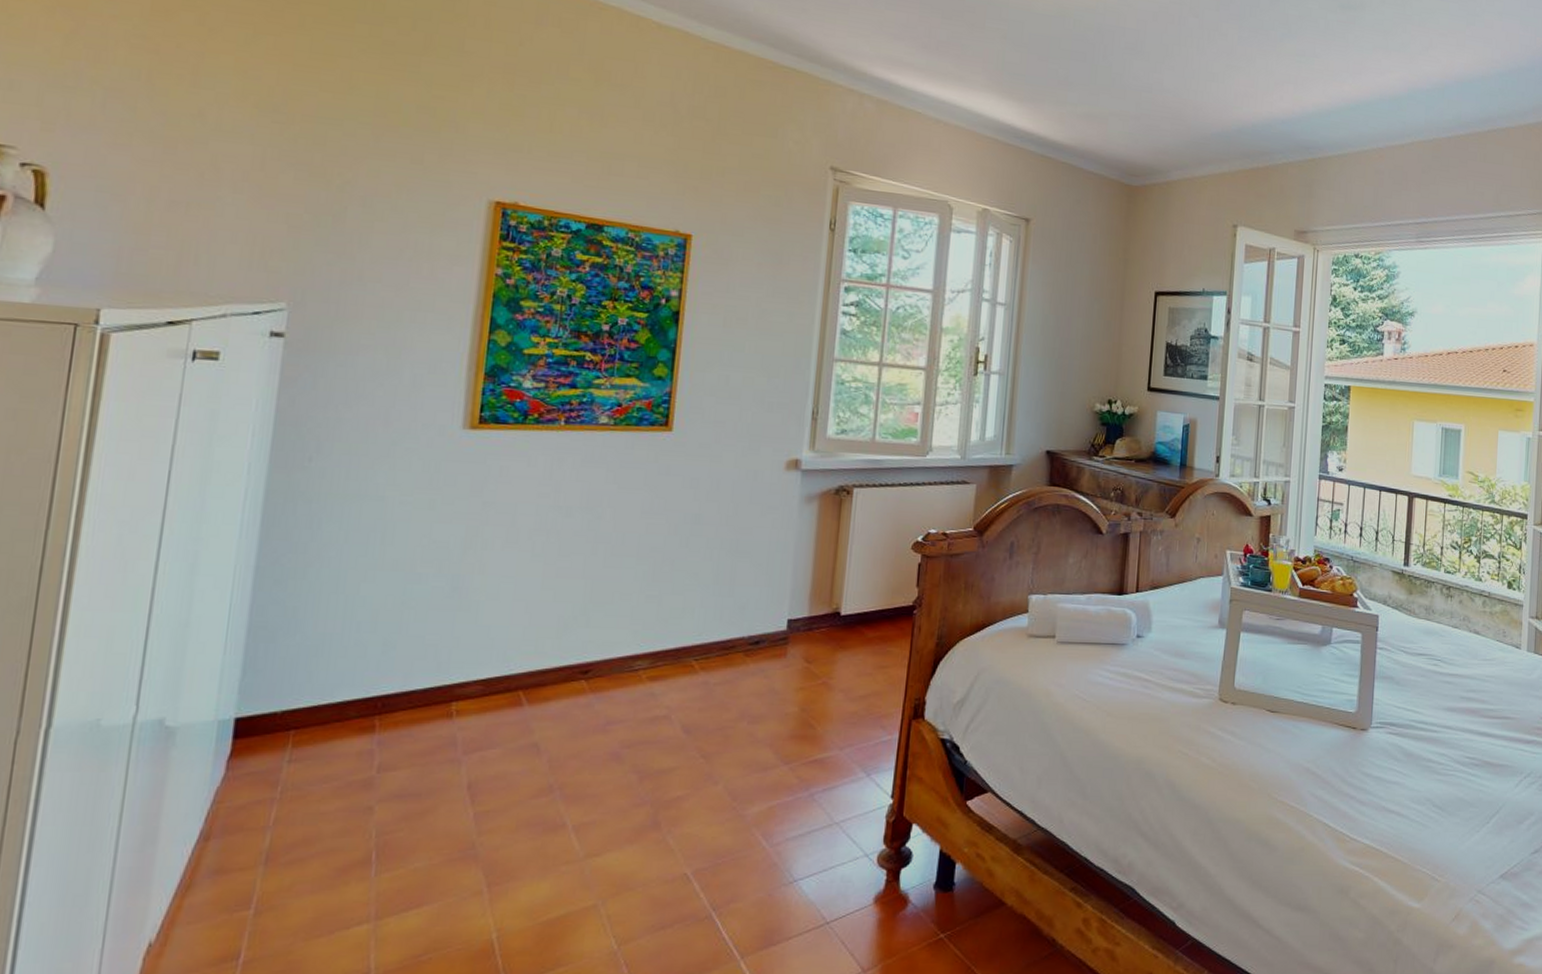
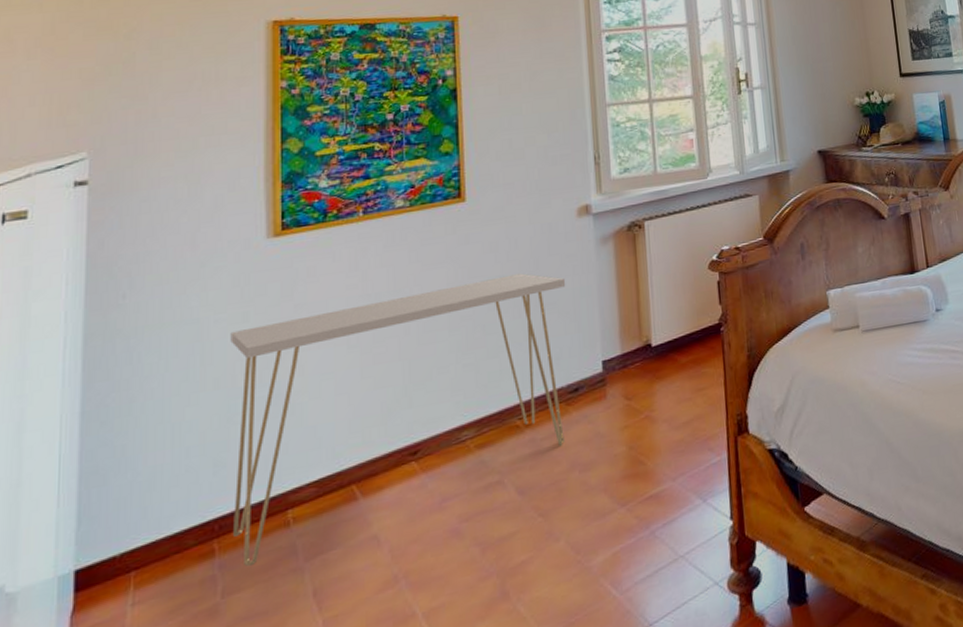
console table: none [394,515,764,747] -> present [230,273,566,566]

